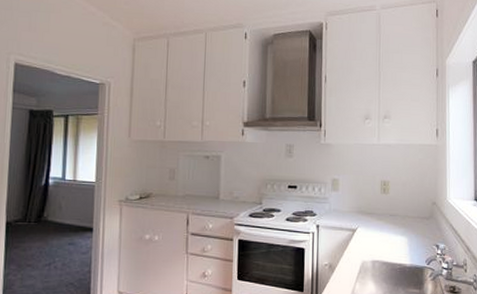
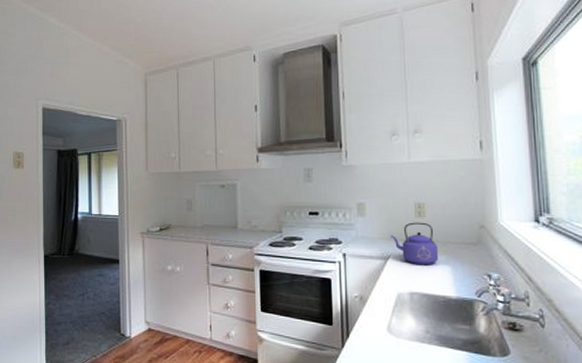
kettle: none [359,198,397,237] -> present [391,222,438,265]

